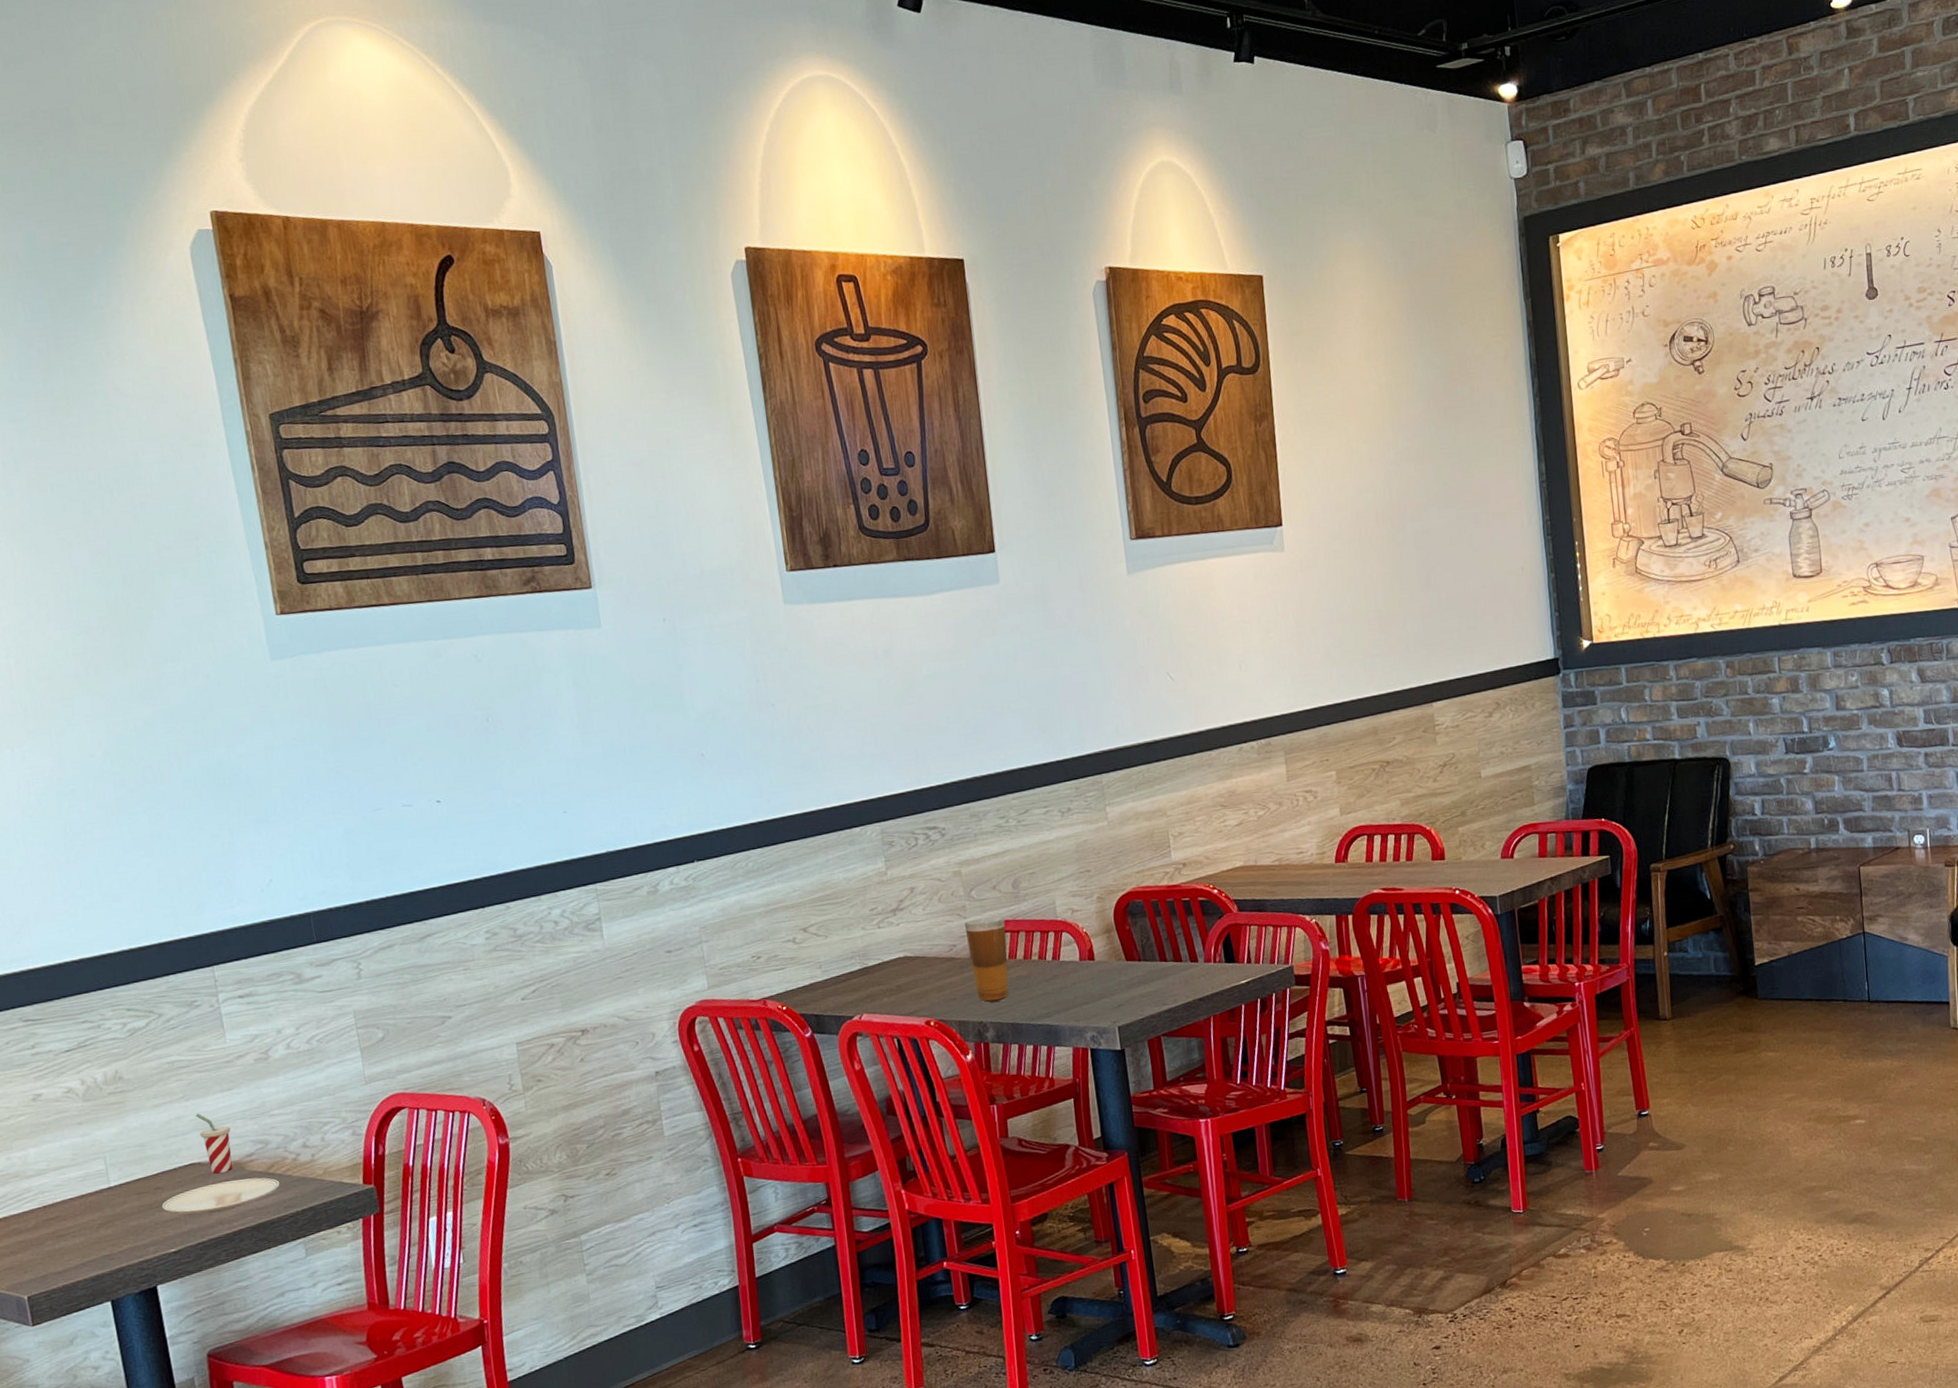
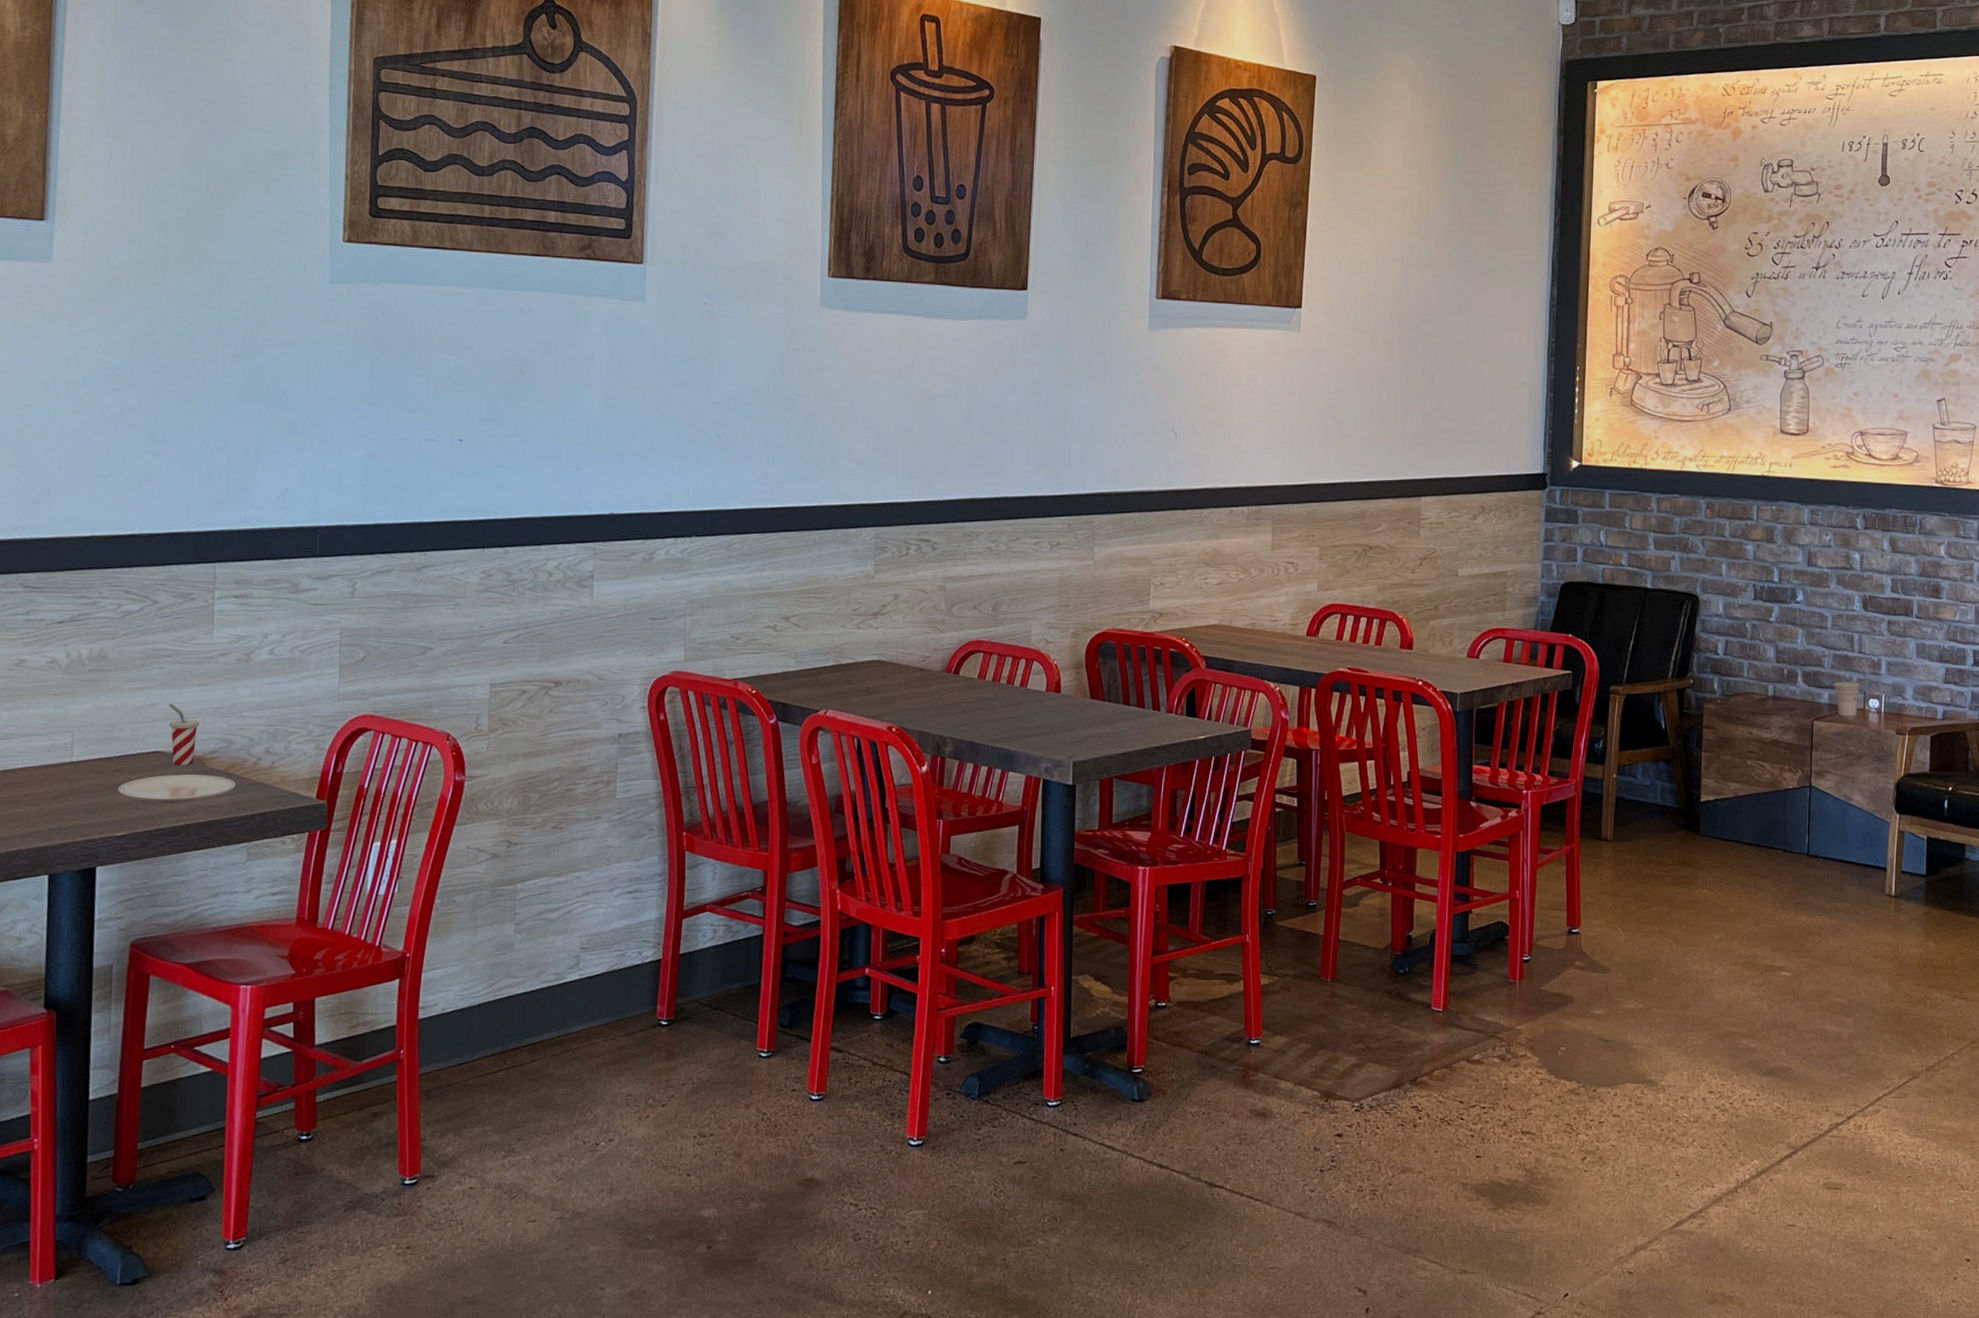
beverage cup: present [964,917,1009,1003] -> none [940,635,981,718]
cup: none [1875,820,1903,861] -> present [1833,681,1860,720]

